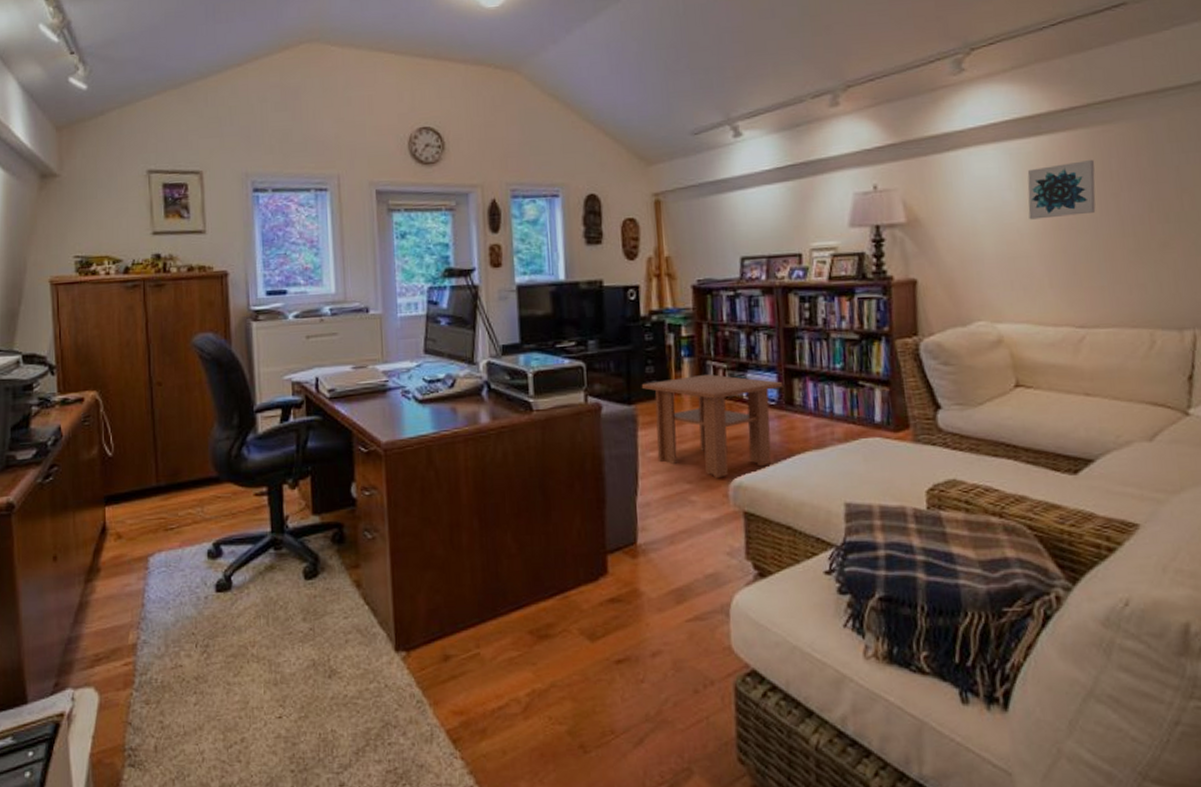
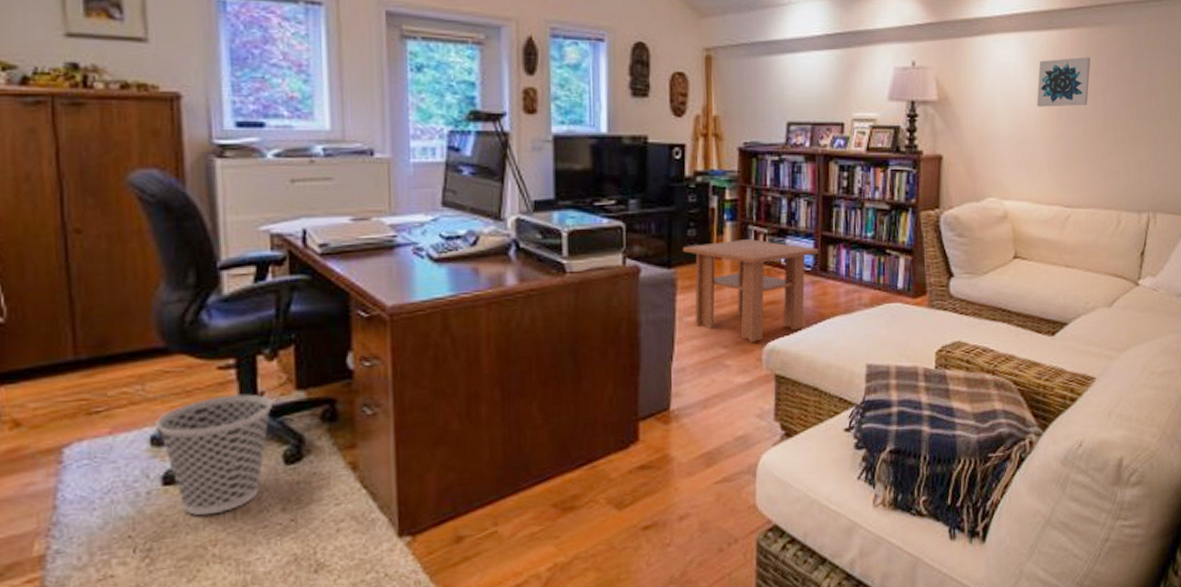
wastebasket: none [211,517,296,620] -> present [156,394,274,516]

